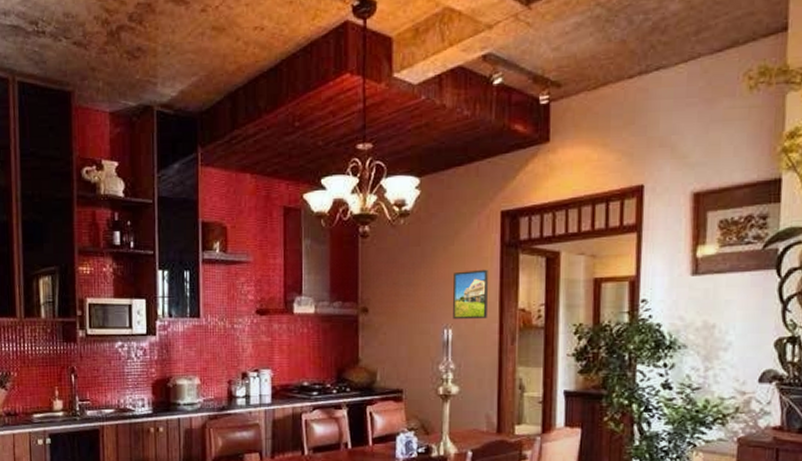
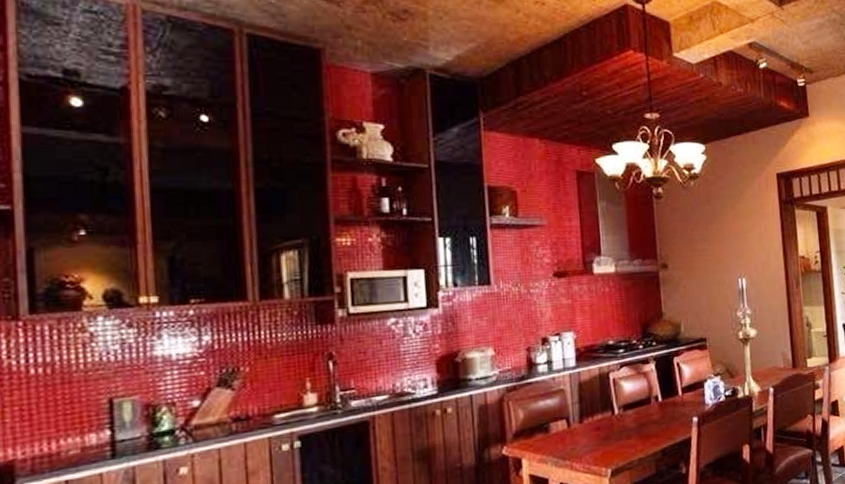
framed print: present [453,269,488,320] -> none [742,224,774,270]

